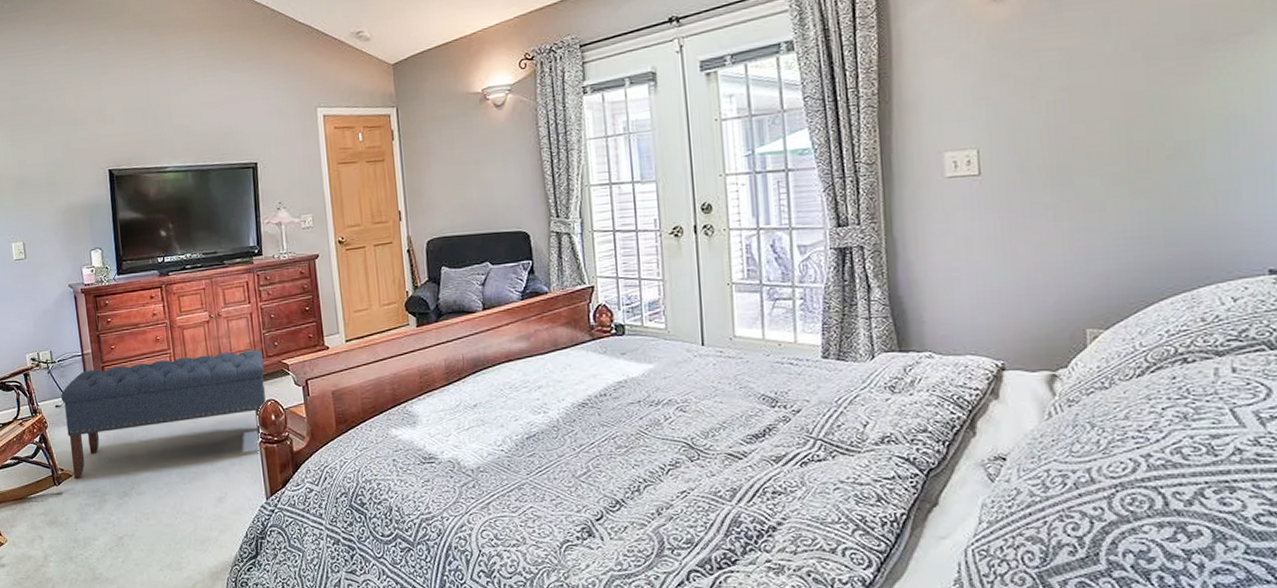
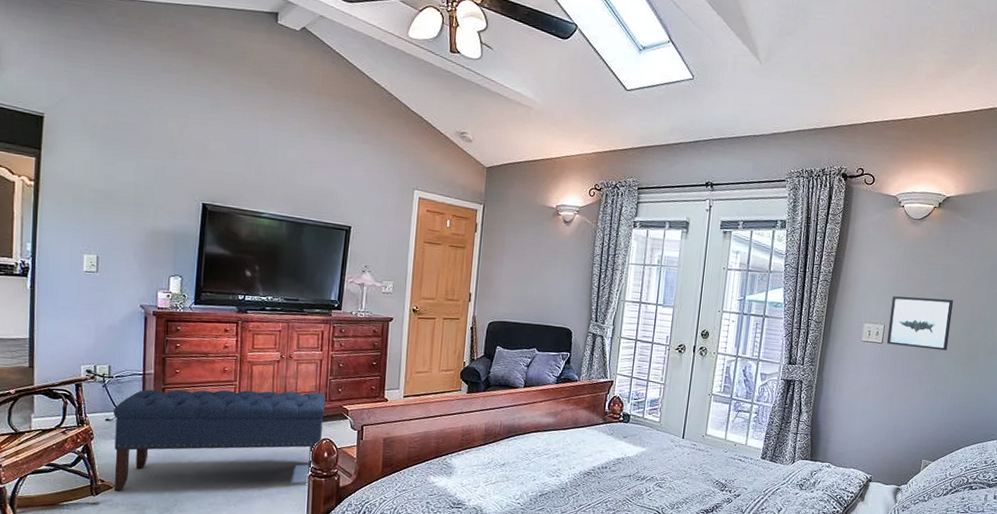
wall art: none [982,93,1094,175] -> present [886,296,954,351]

